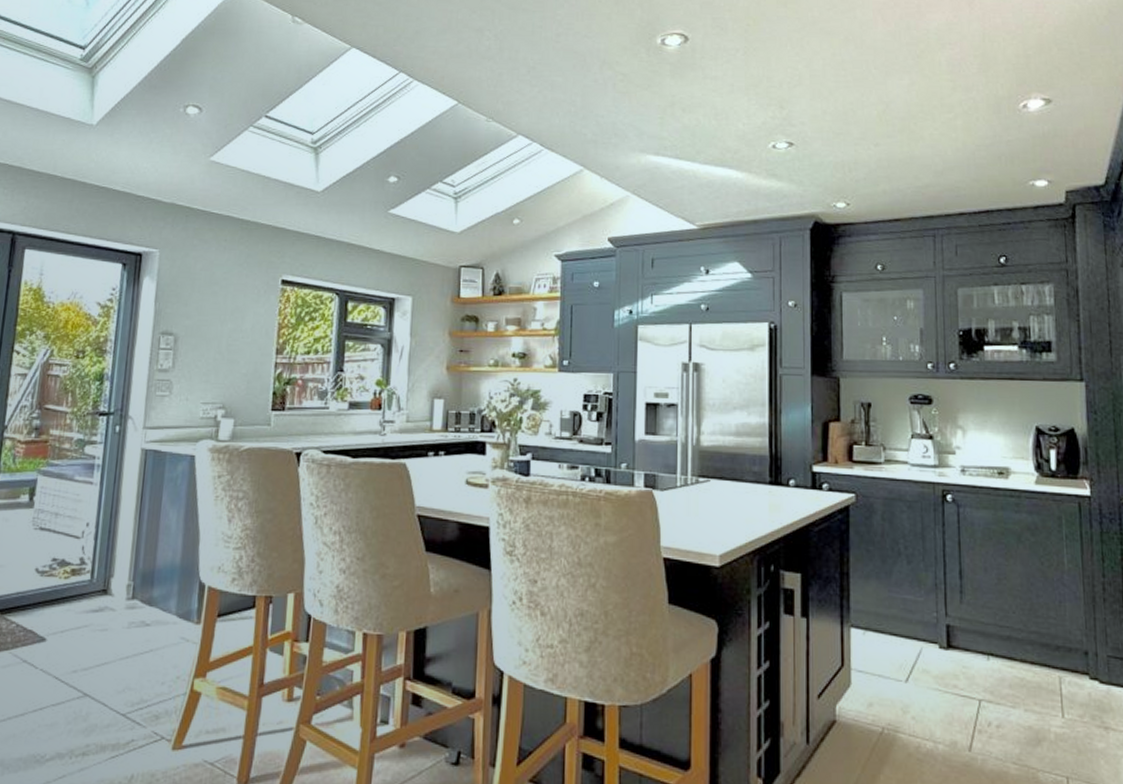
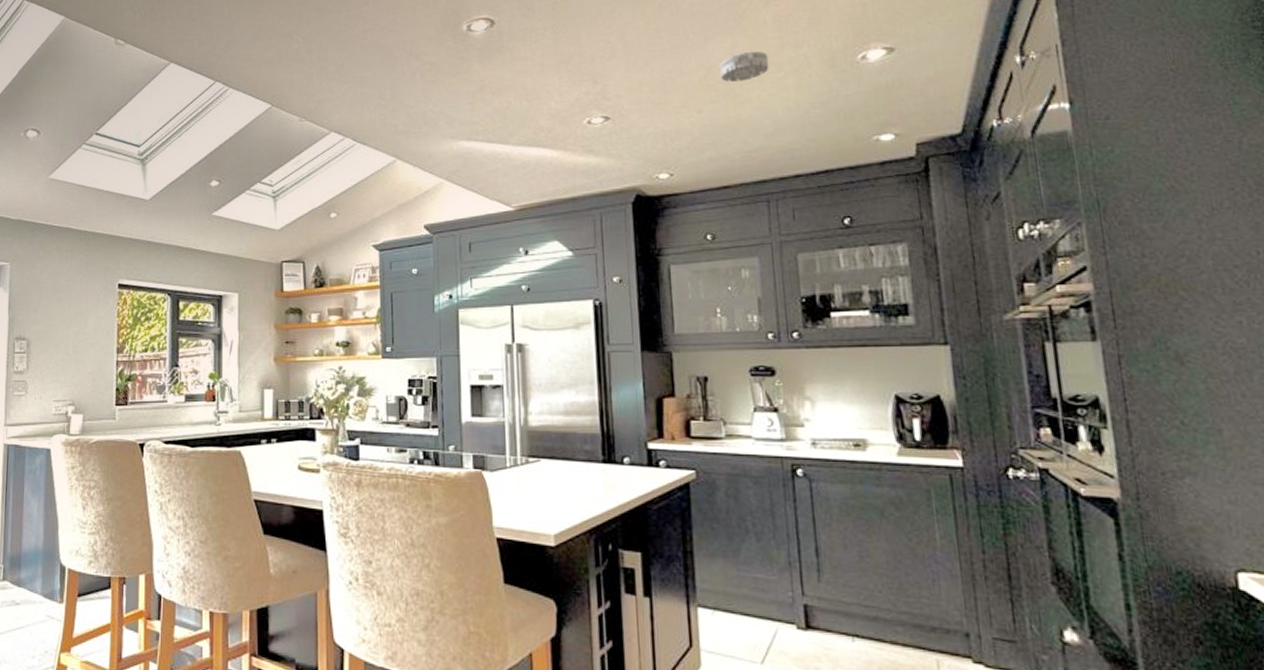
smoke detector: none [897,90,942,120] -> present [719,51,770,83]

